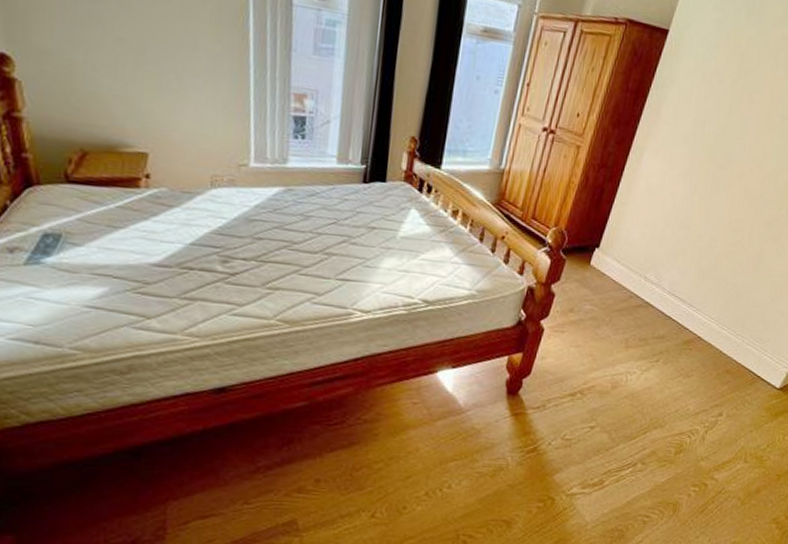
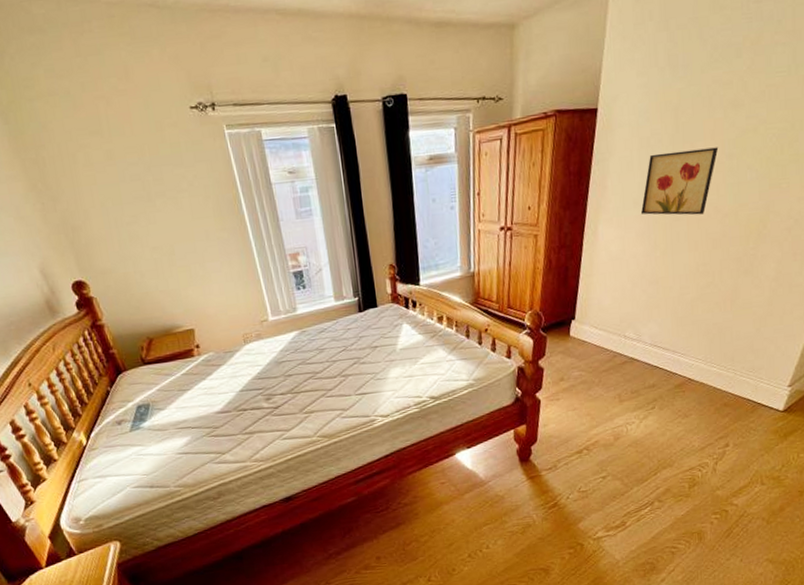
wall art: none [689,93,774,169] -> present [641,147,719,215]

